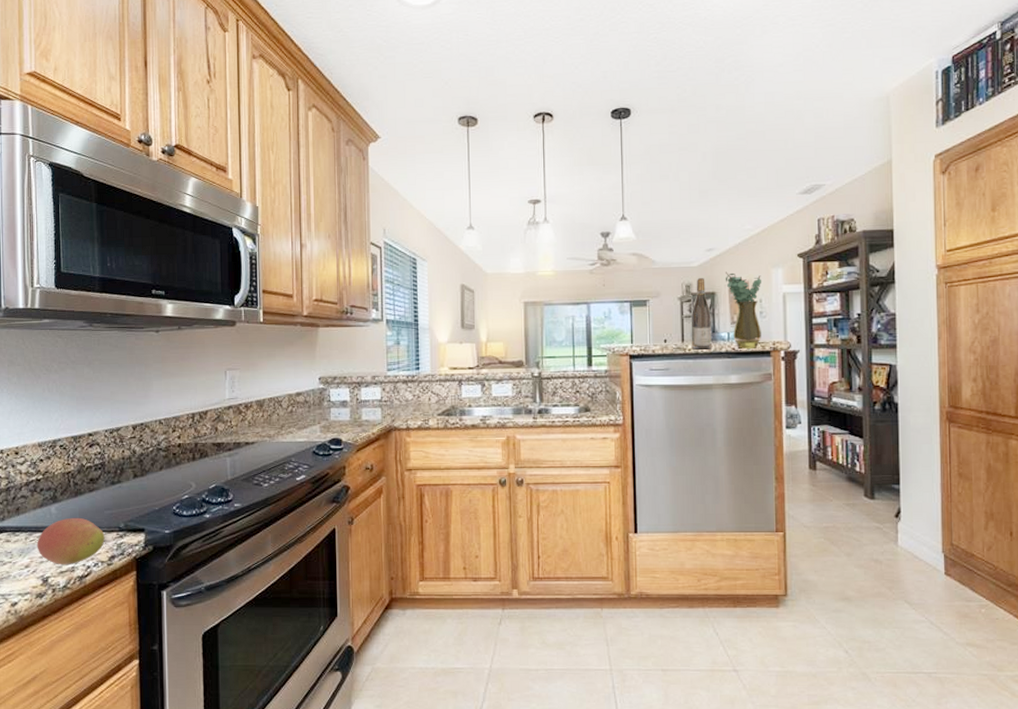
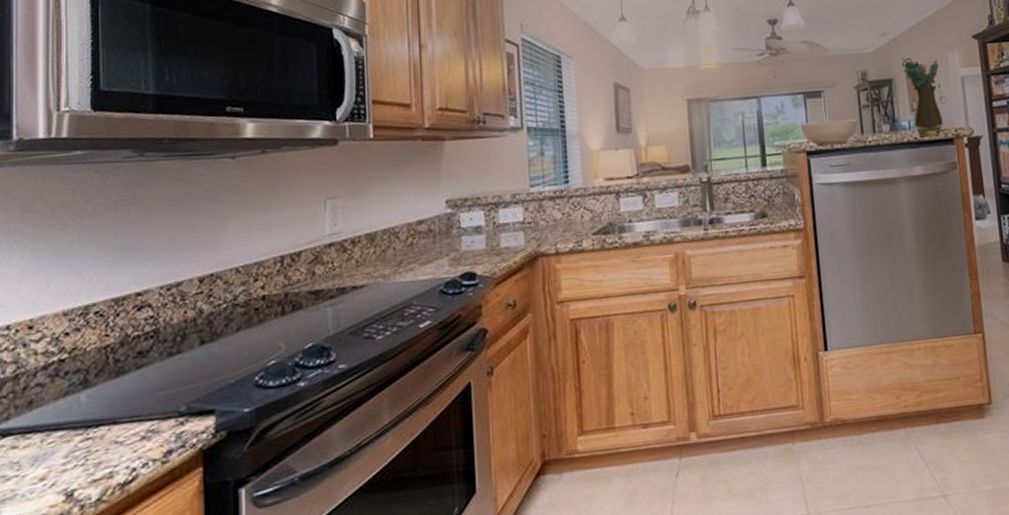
fruit: present [37,517,105,564] -> none [58,404,158,471]
bowl: none [625,327,680,351] -> present [800,119,859,146]
wine bottle: present [690,278,712,350] -> none [868,64,893,142]

